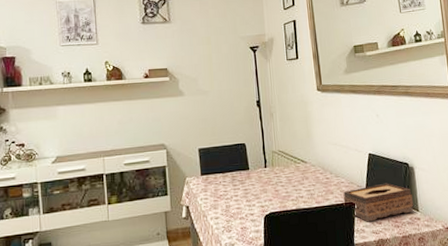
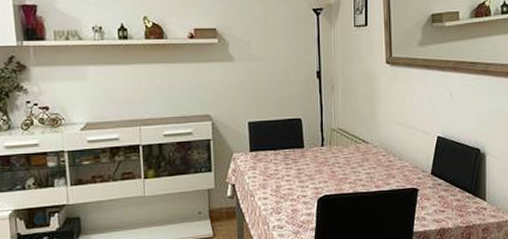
tissue box: present [343,183,414,222] -> none [405,169,481,210]

